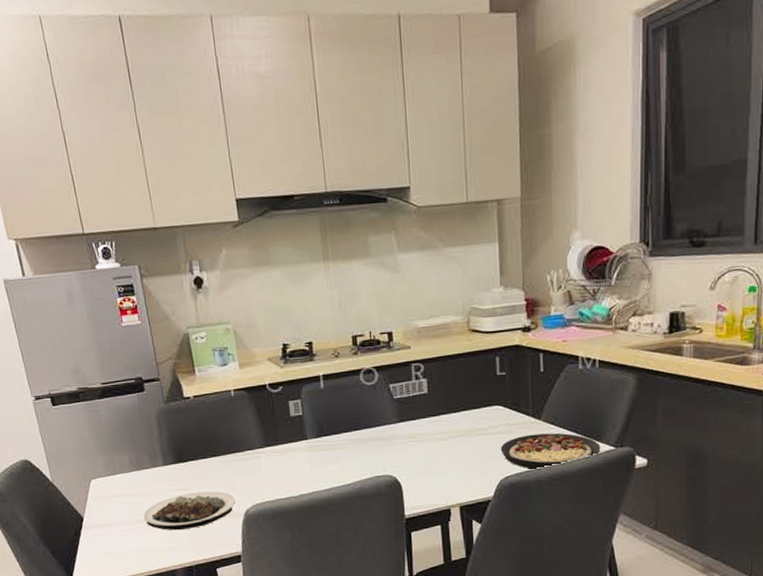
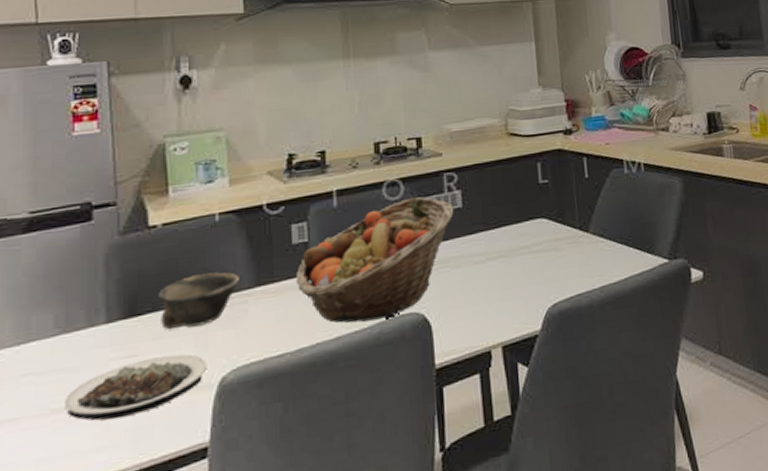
bowl: none [195,434,254,474] -> present [157,272,241,330]
fruit basket: none [294,383,421,479] -> present [295,197,454,323]
plate: present [500,433,601,470] -> none [546,246,654,293]

